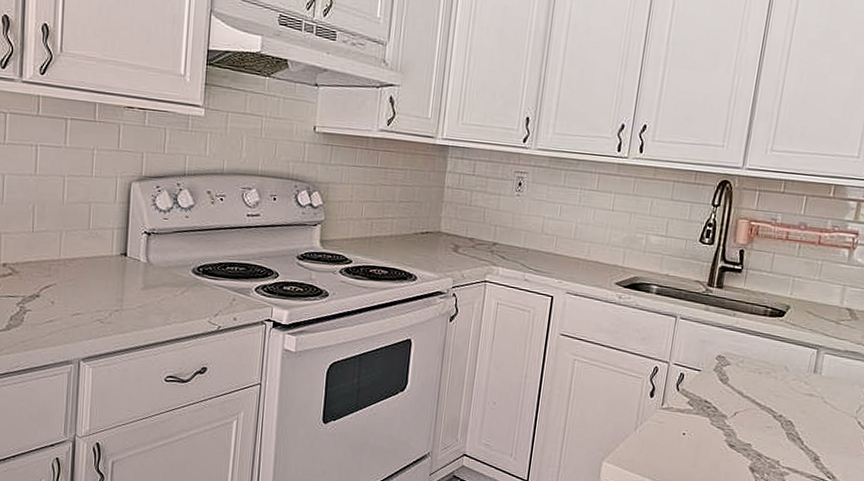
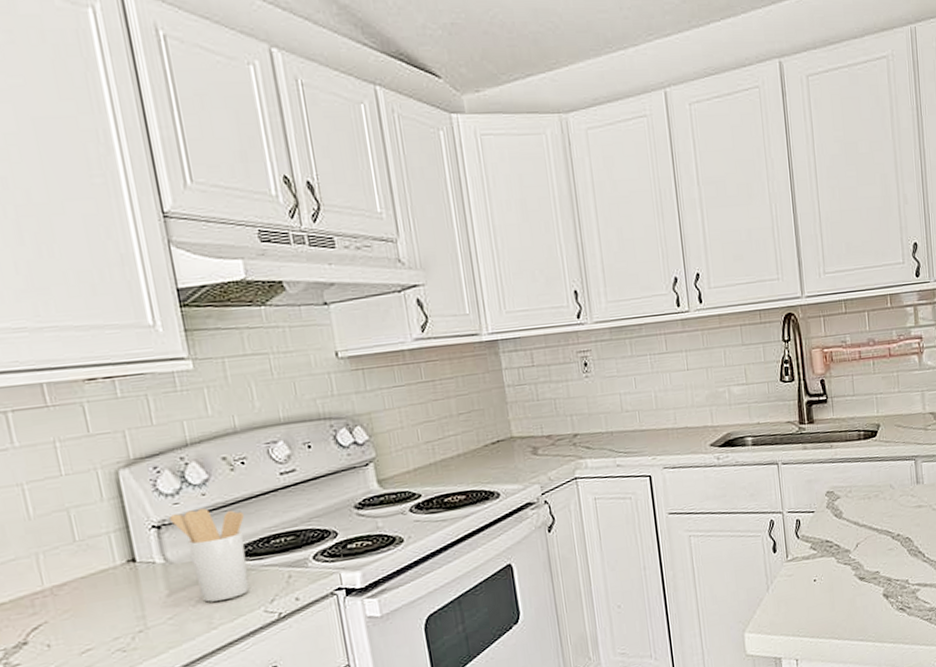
utensil holder: none [158,227,212,305] -> present [170,508,250,602]

